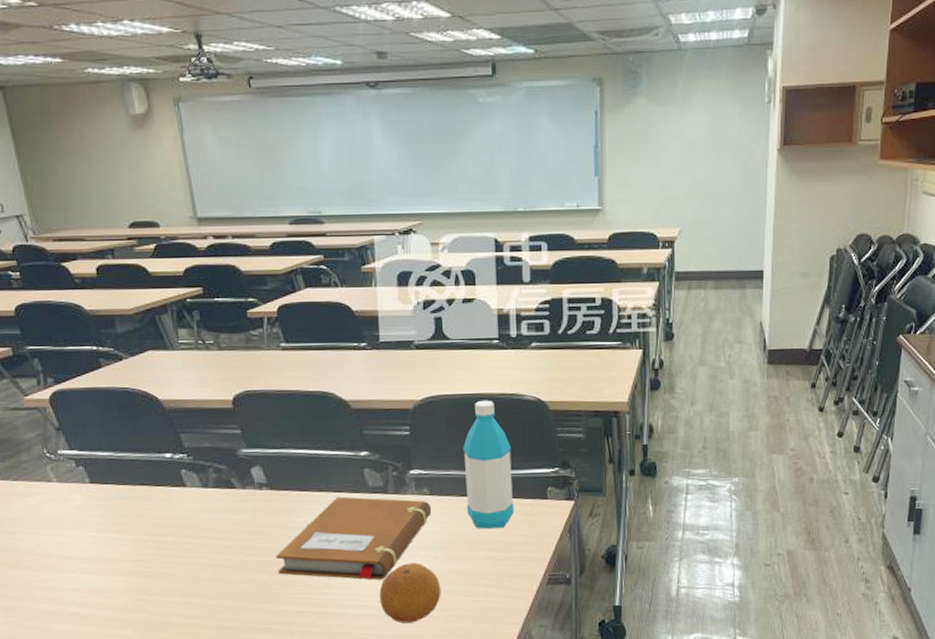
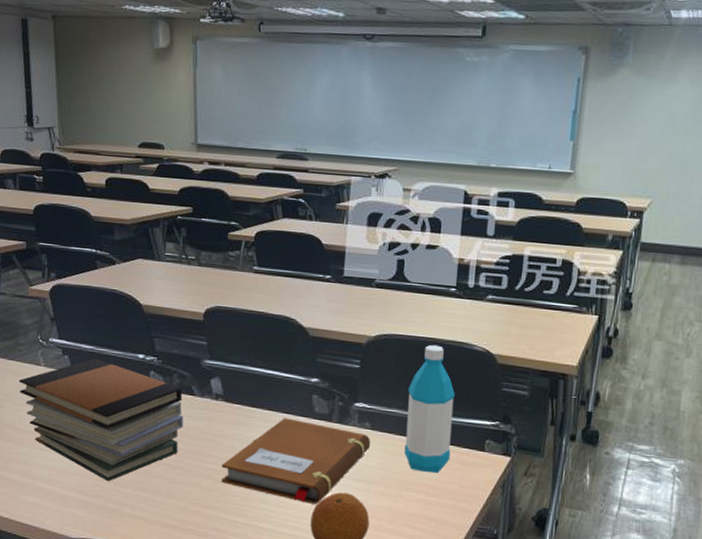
book stack: none [28,465,227,593] -> present [18,358,184,481]

